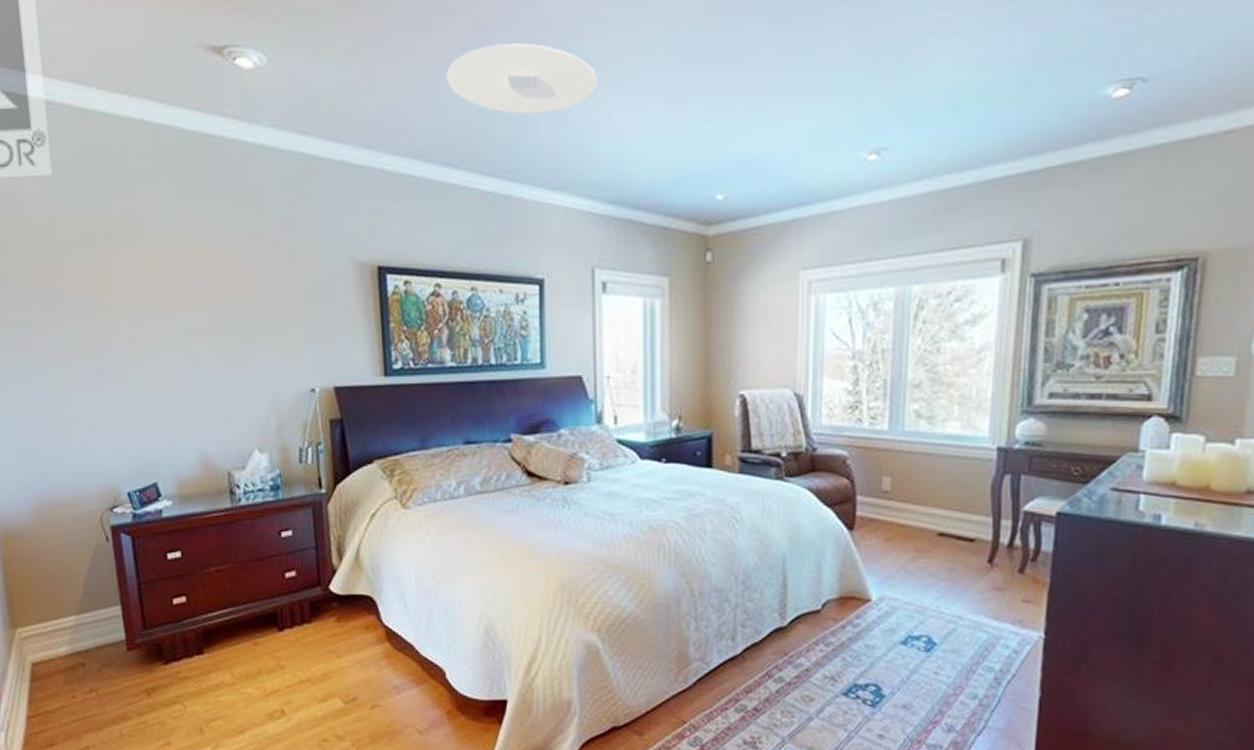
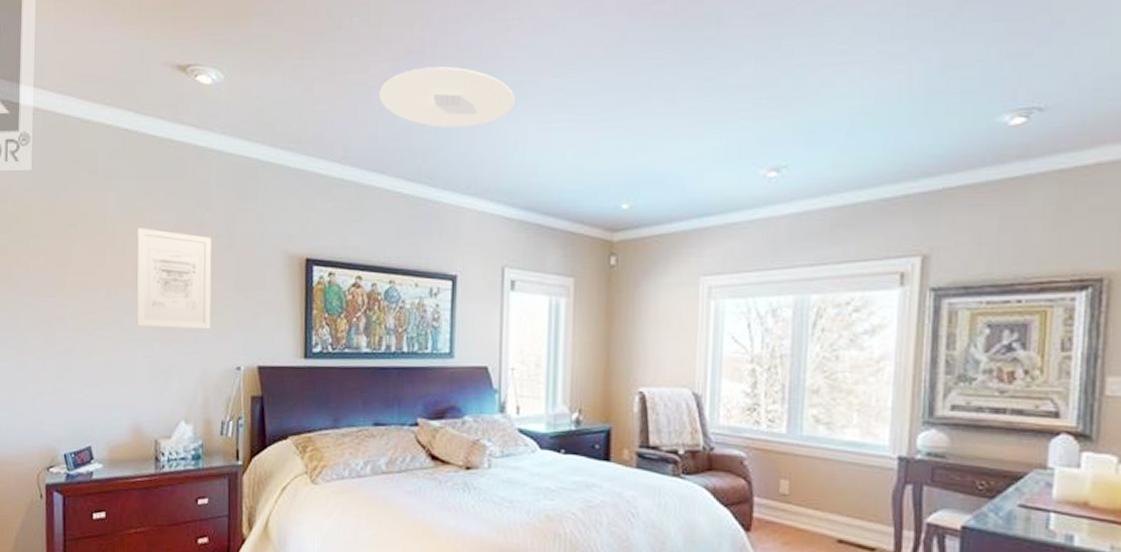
wall art: none [184,238,278,350] -> present [136,228,212,329]

